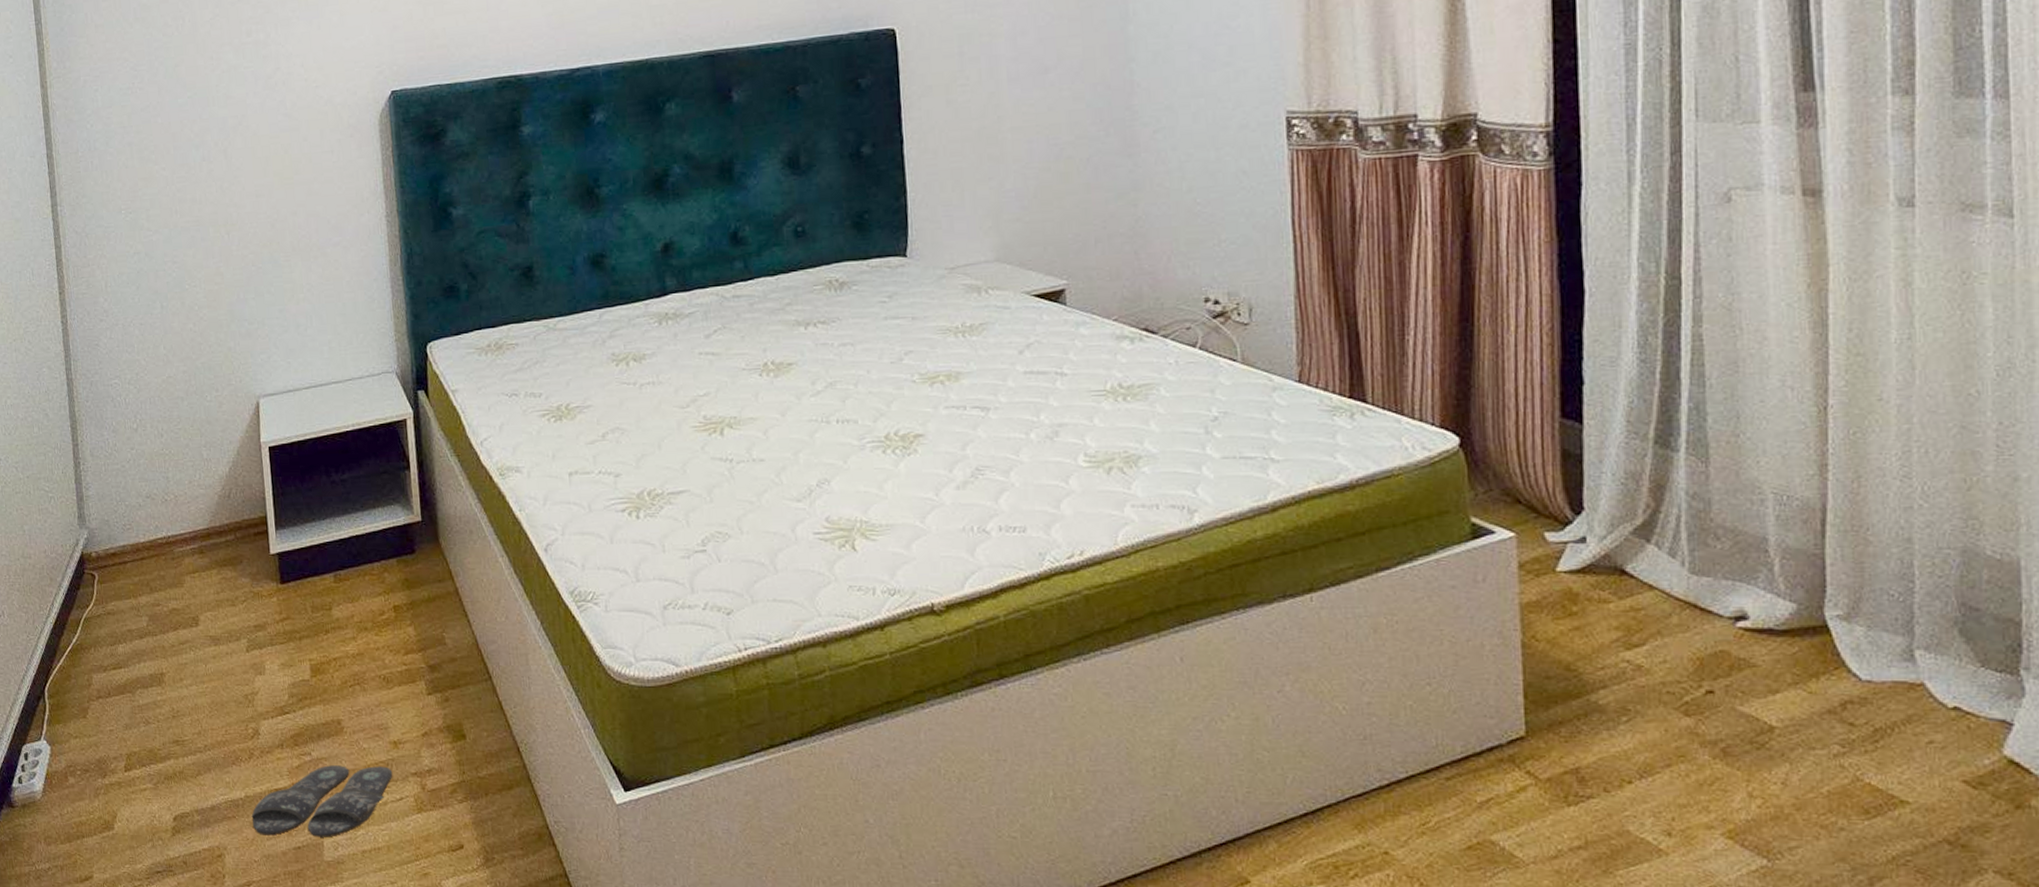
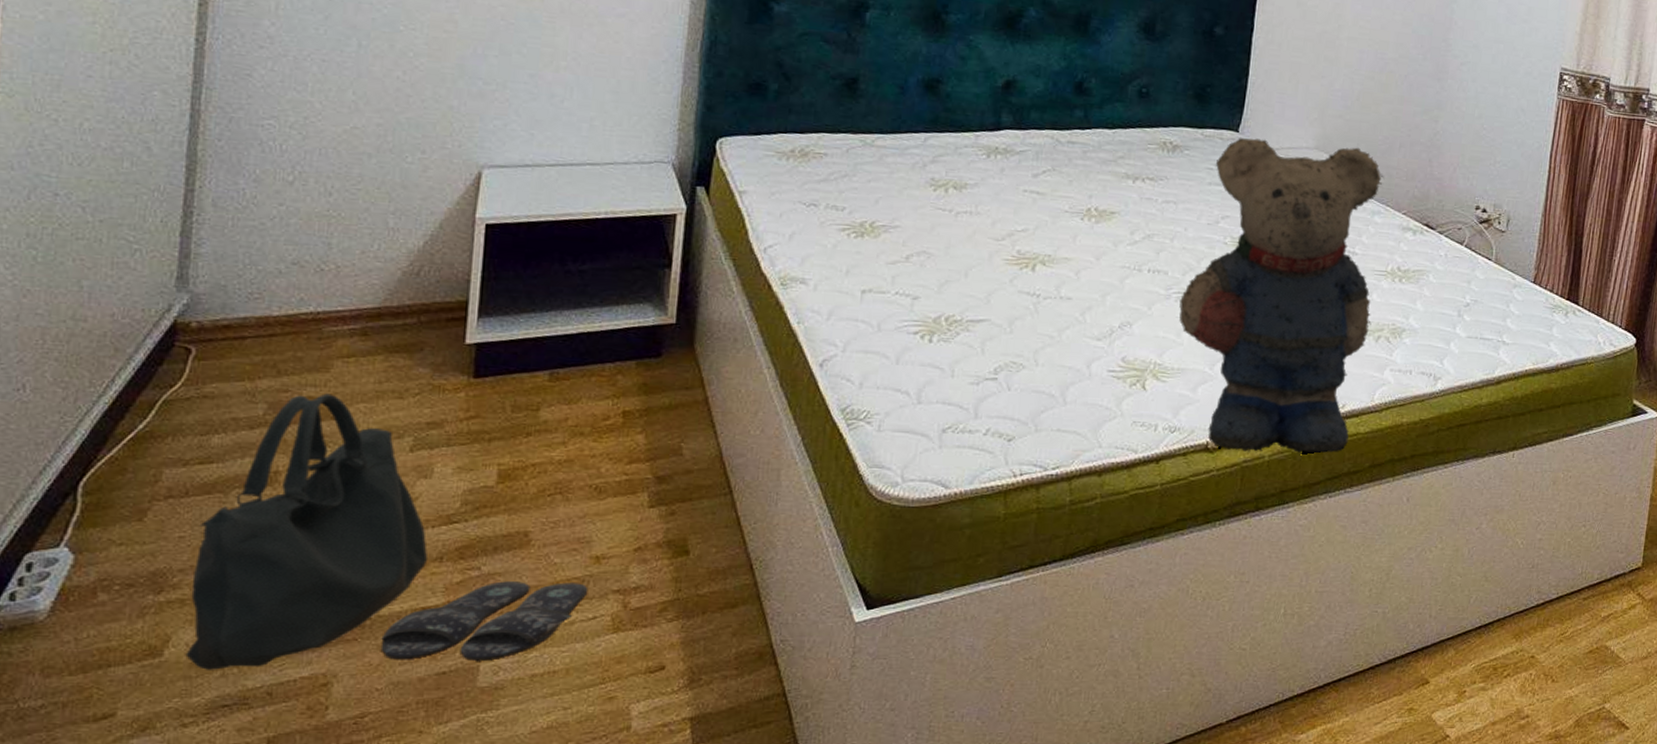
handbag: none [120,605,273,842] -> present [185,393,429,670]
teddy bear: none [875,251,1098,612] -> present [1179,137,1384,454]

